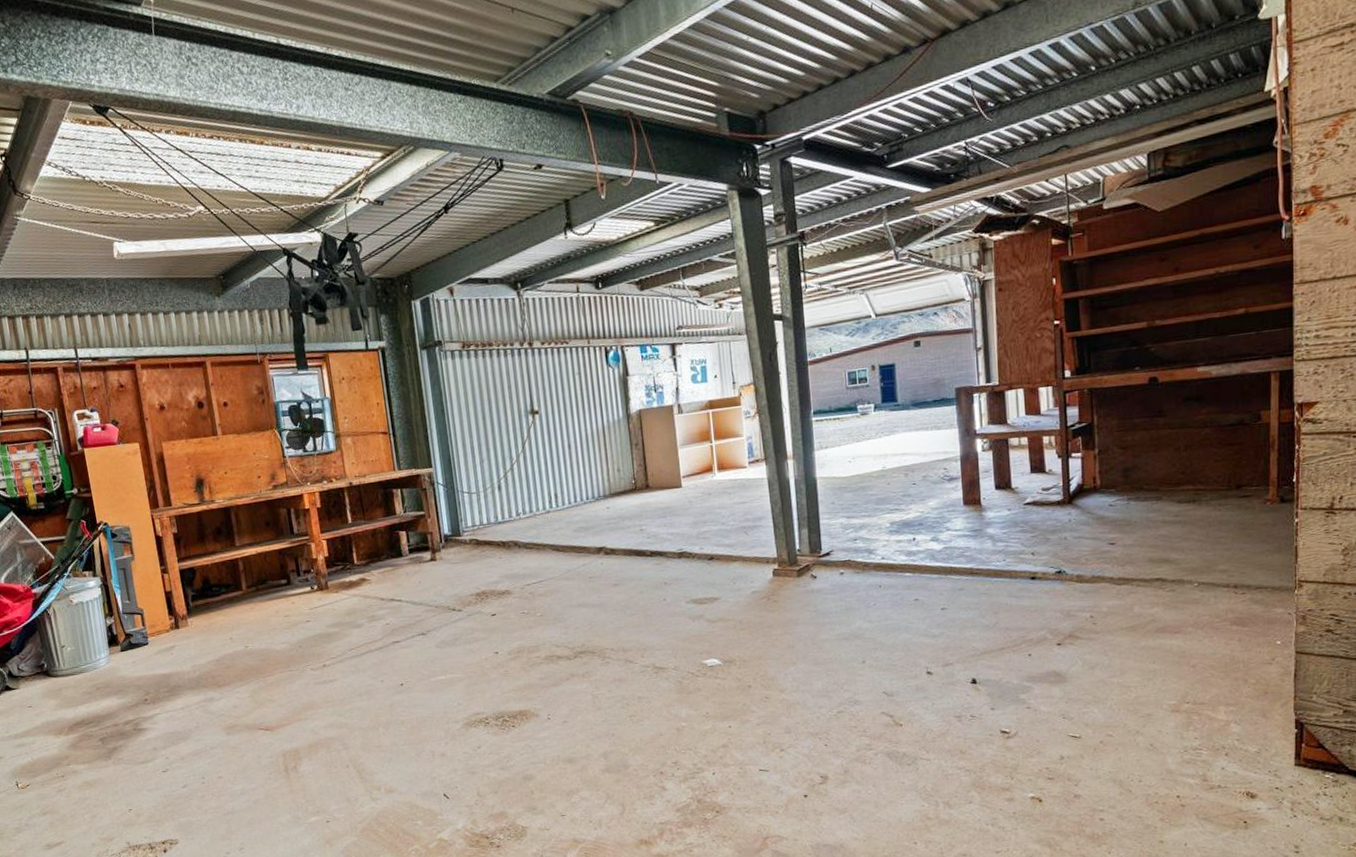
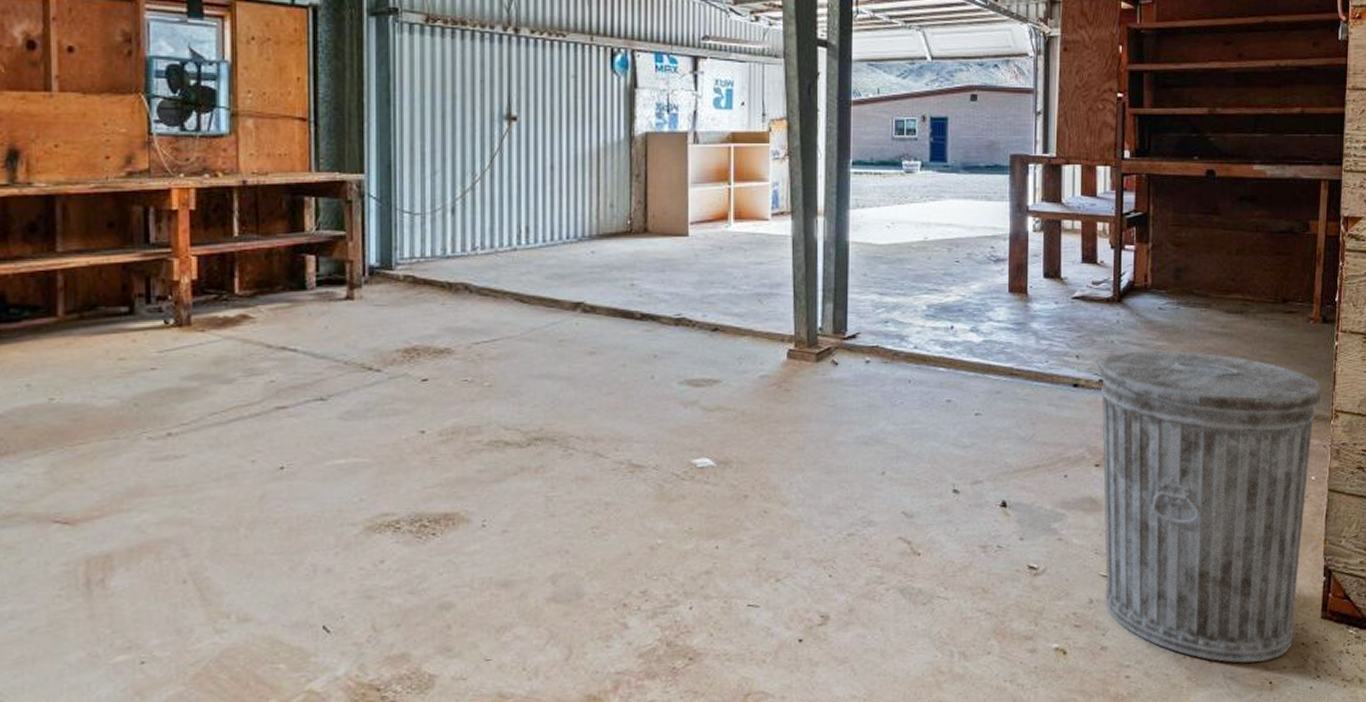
trash can: none [1052,540,1283,806] -> present [1097,350,1321,663]

